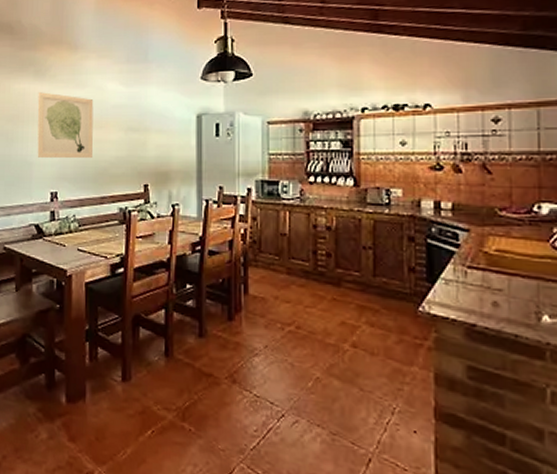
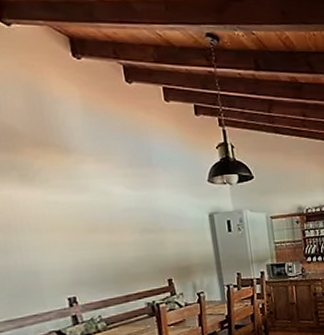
wall art: present [37,92,94,158] -> none [29,198,110,266]

